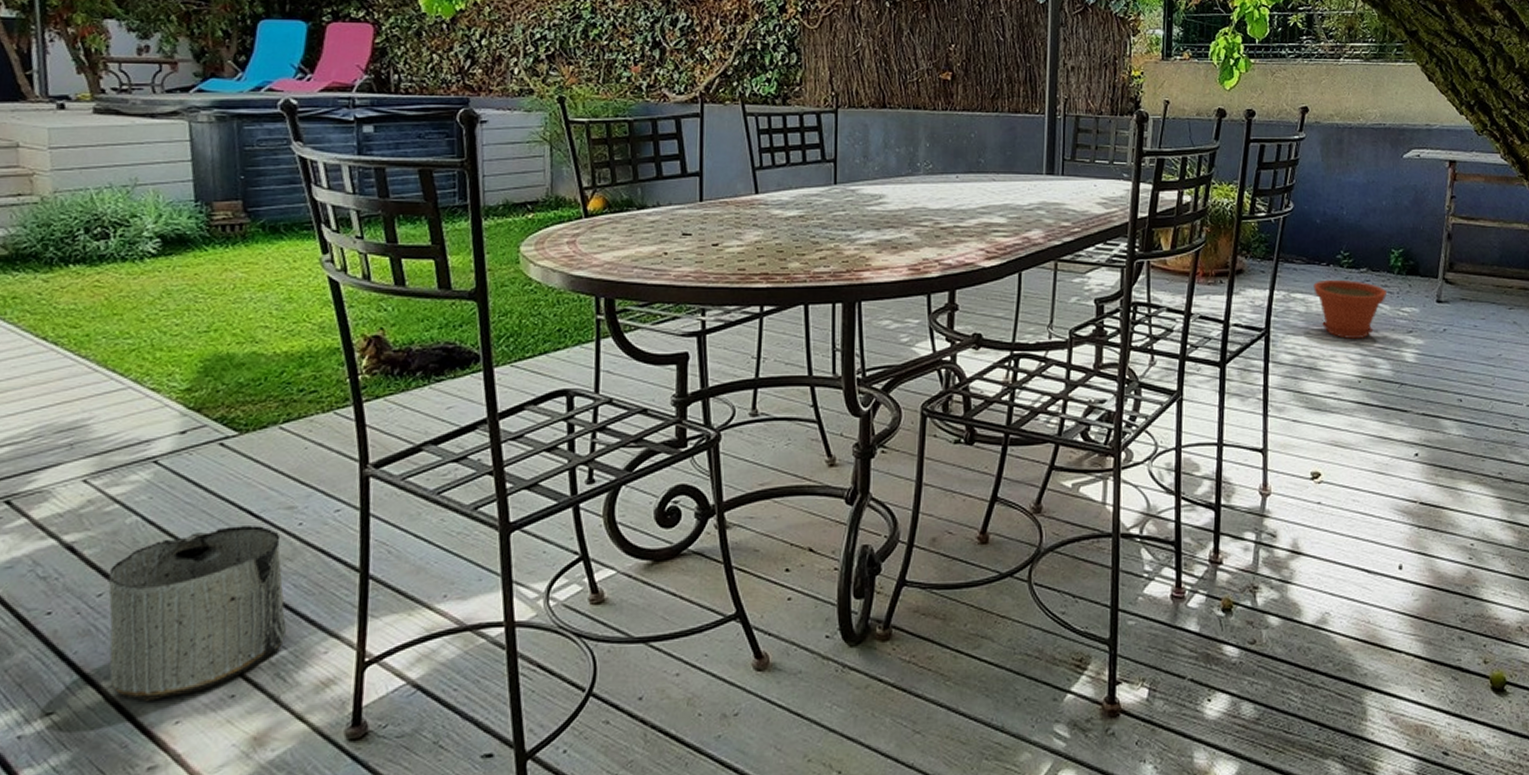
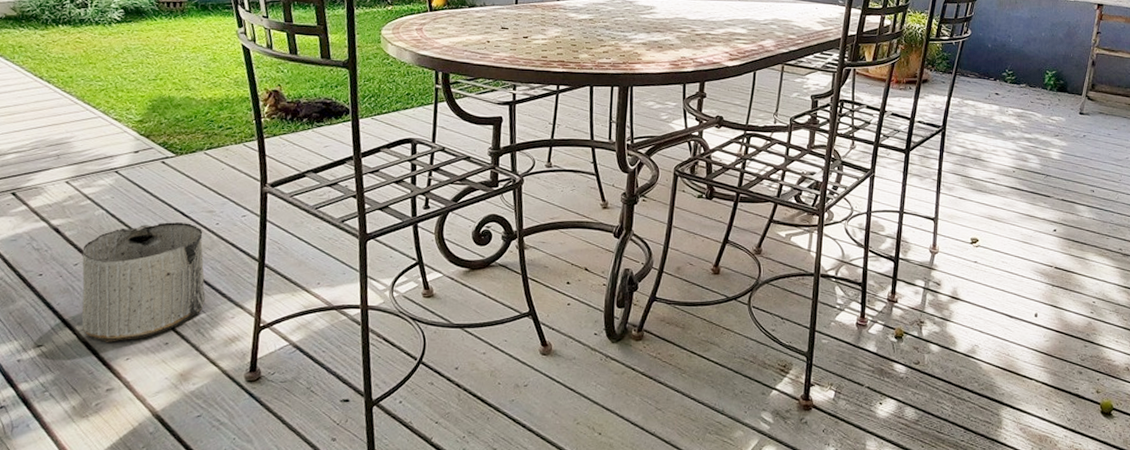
plant pot: present [1313,280,1386,339] -> none [982,92,1040,139]

